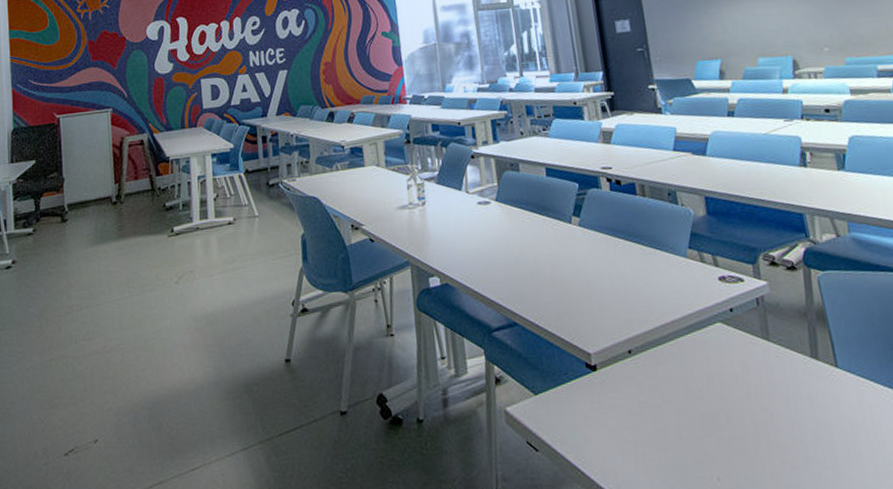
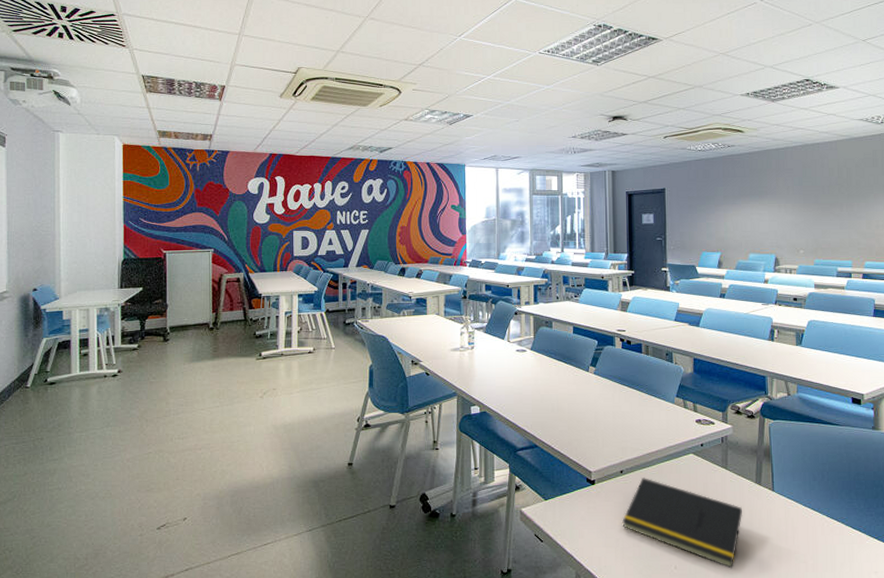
notepad: none [639,358,800,478] -> present [622,478,742,569]

